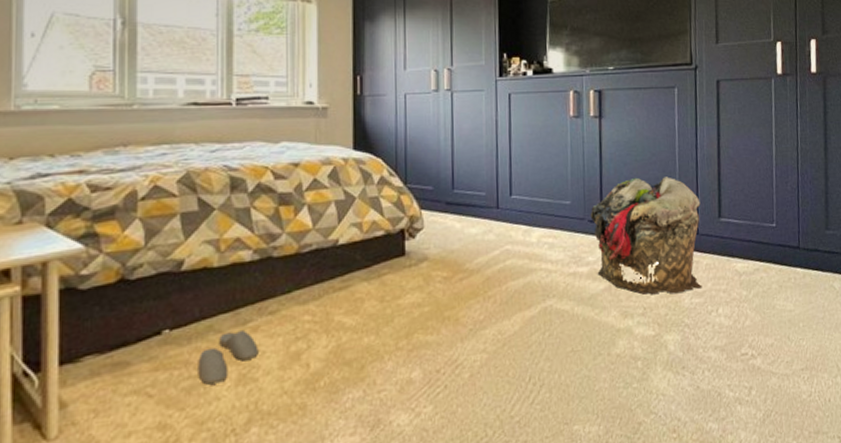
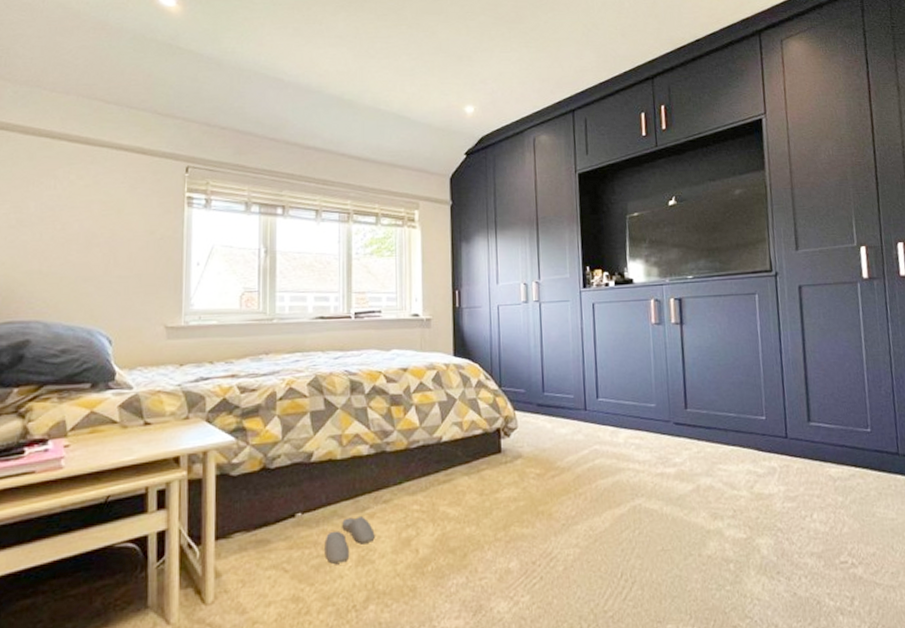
laundry basket: present [590,176,702,295] -> none [675,381,794,498]

